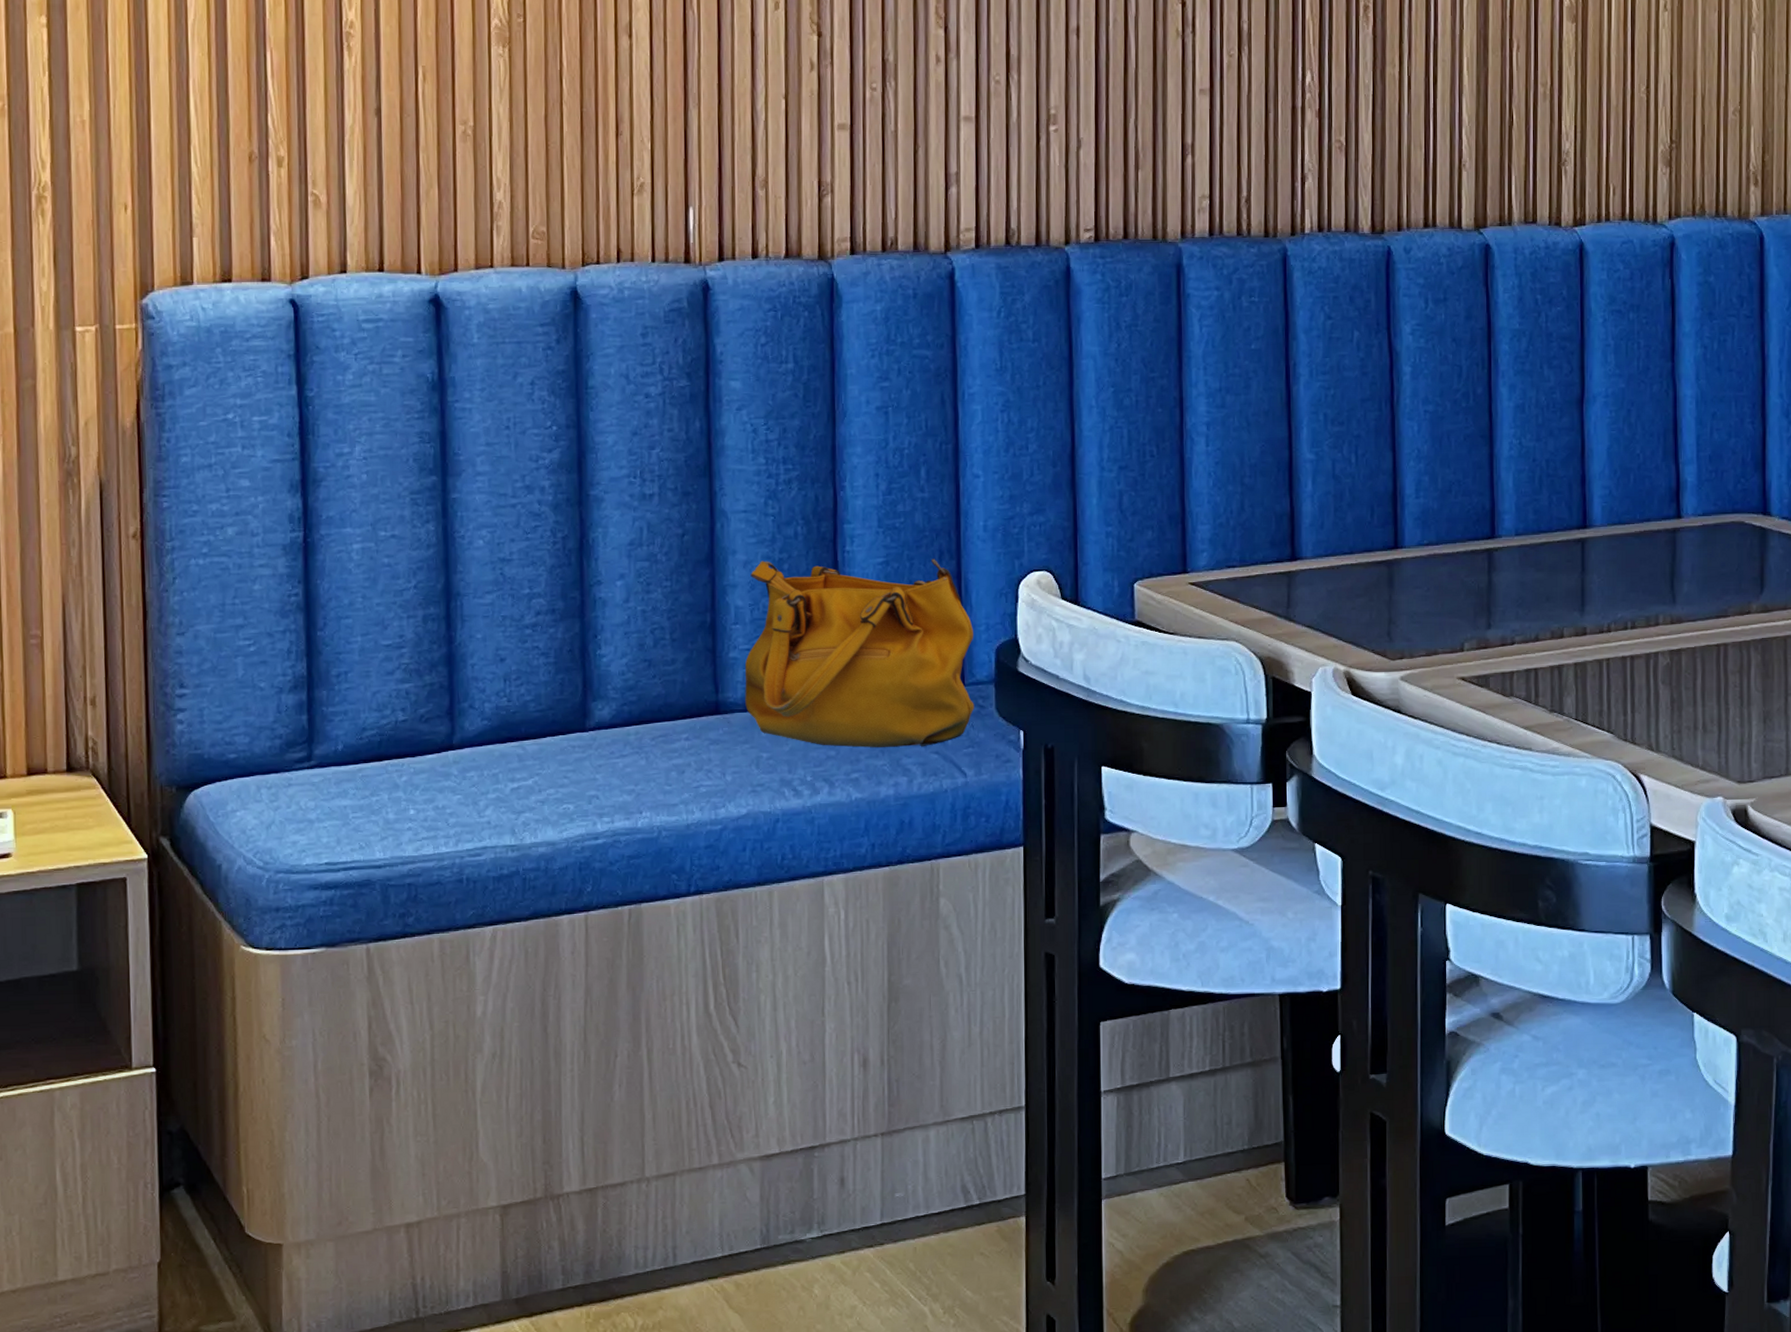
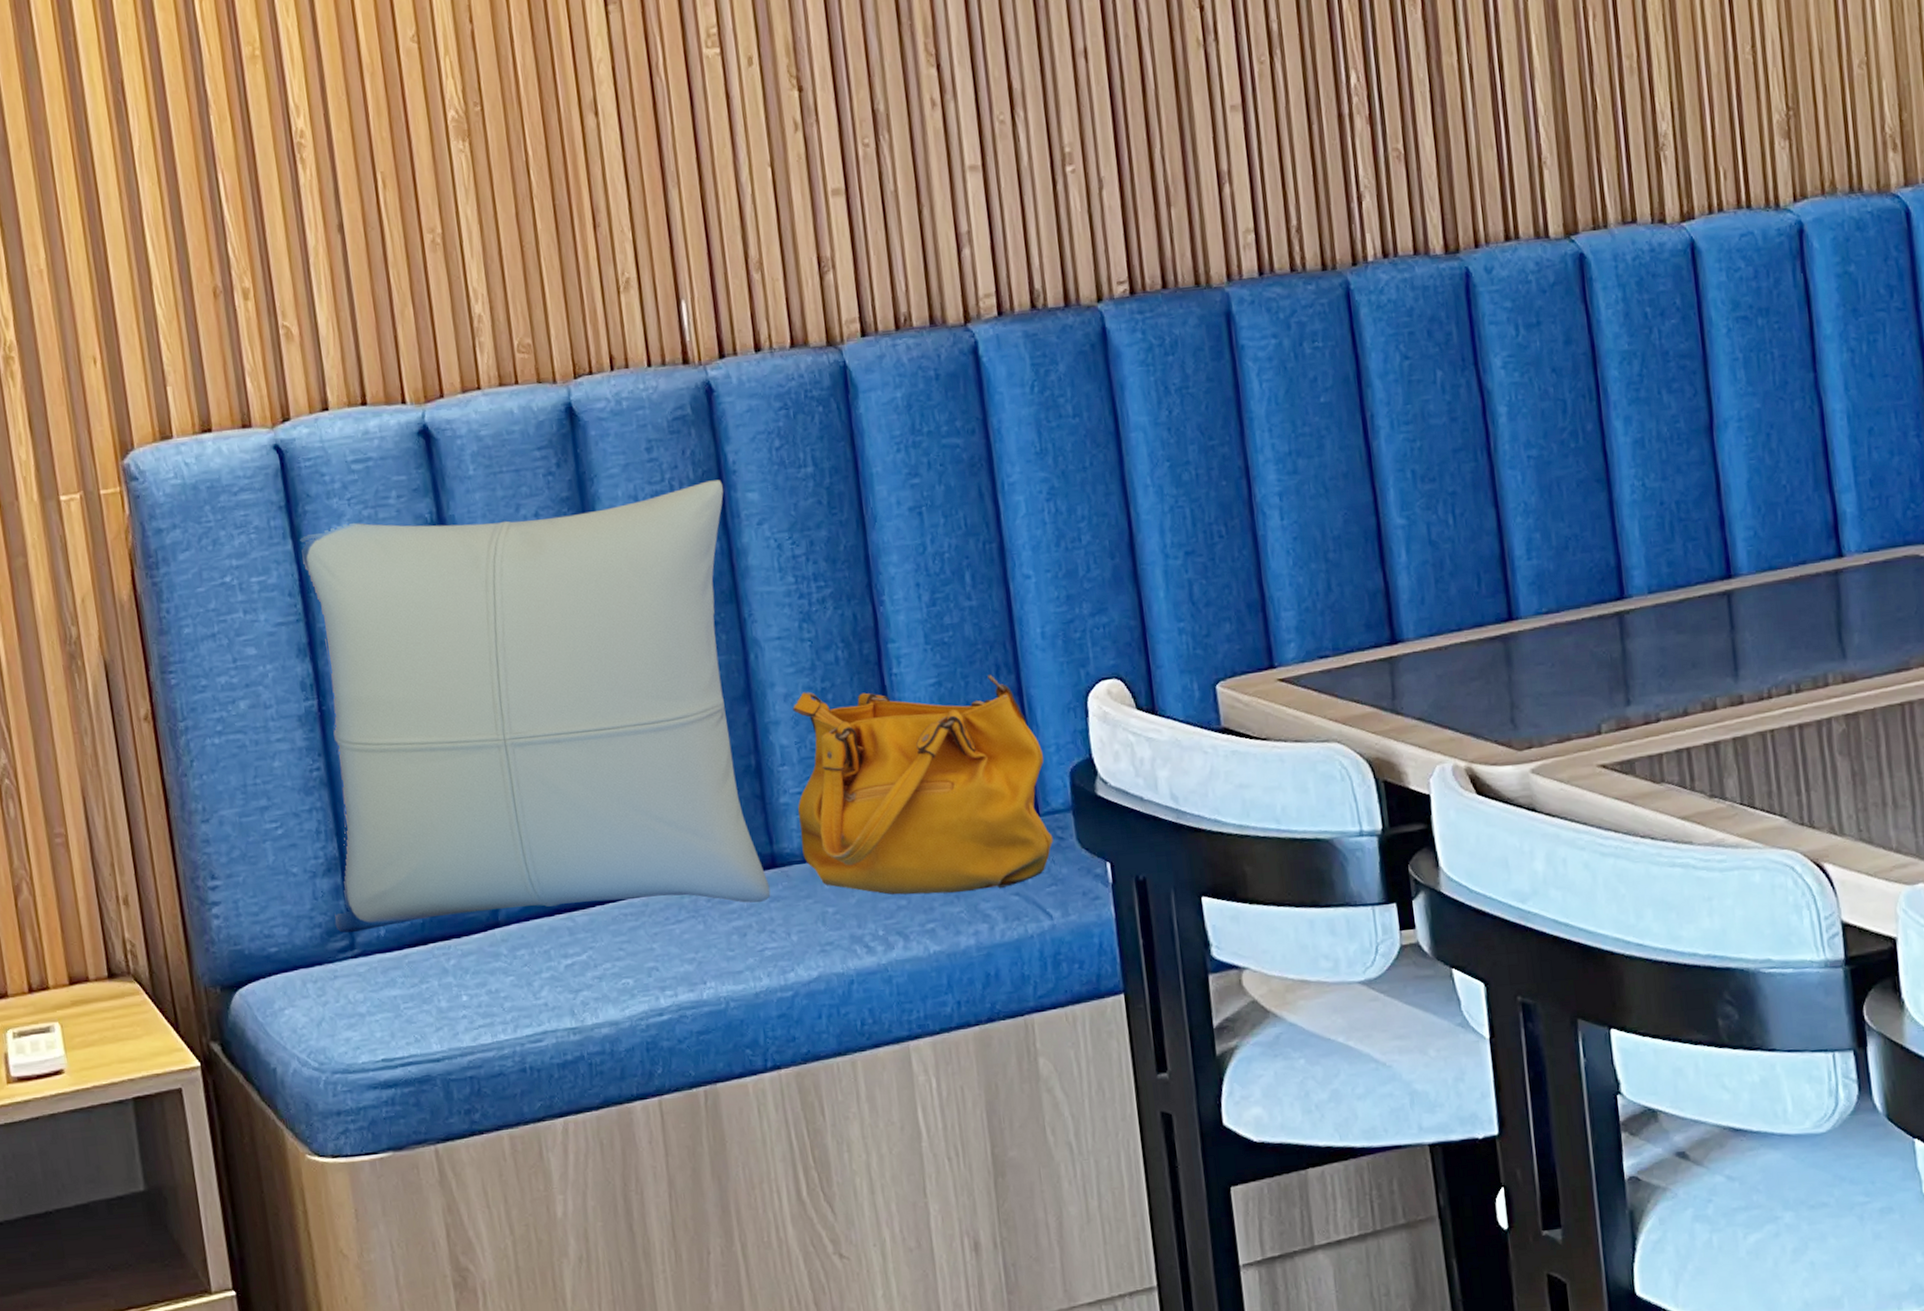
pillow: none [295,367,711,746] -> present [300,479,771,933]

